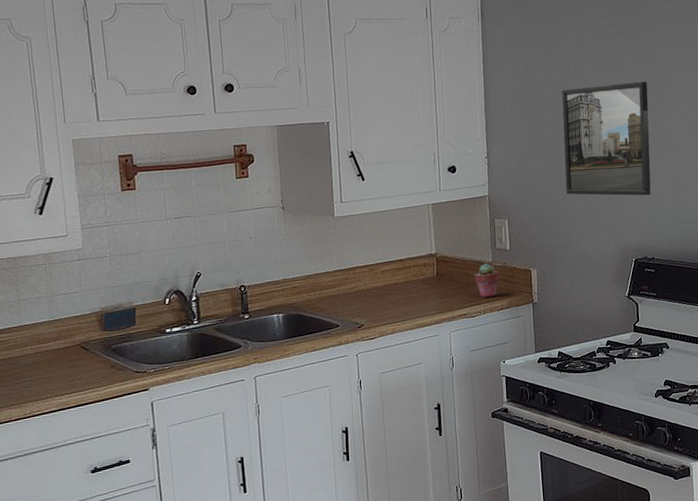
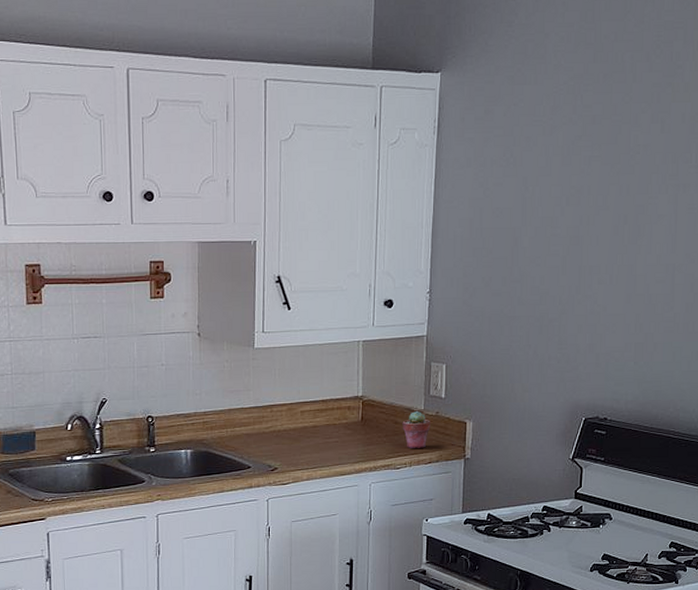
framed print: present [562,81,651,196] -> none [515,215,622,348]

